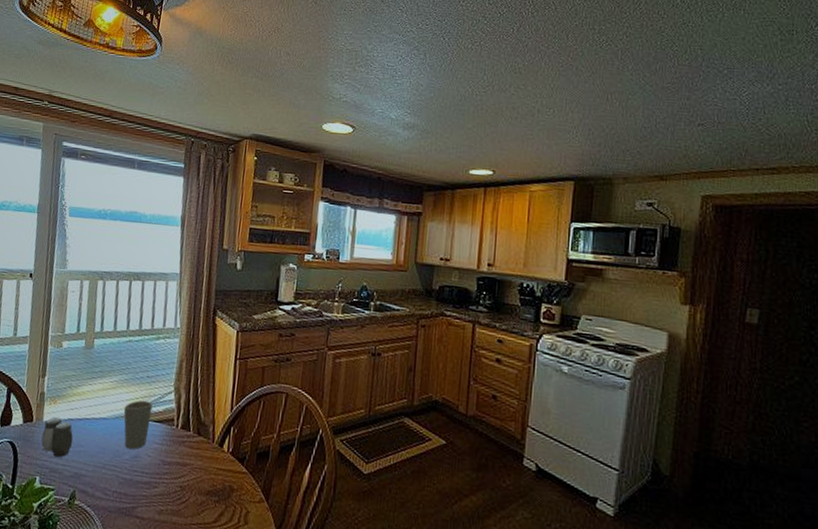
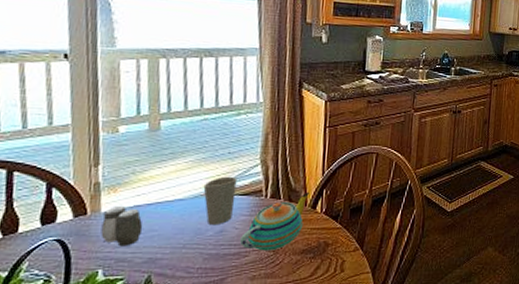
teapot: none [150,427,218,487] -> present [239,191,309,251]

